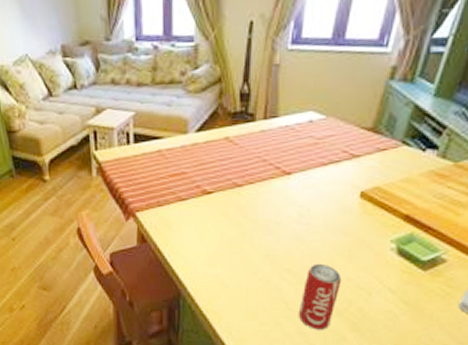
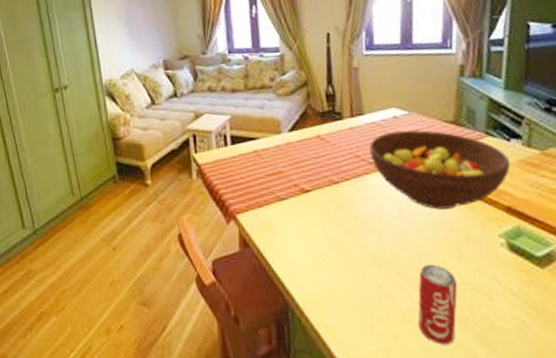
fruit bowl: none [278,135,421,215] -> present [369,130,511,210]

